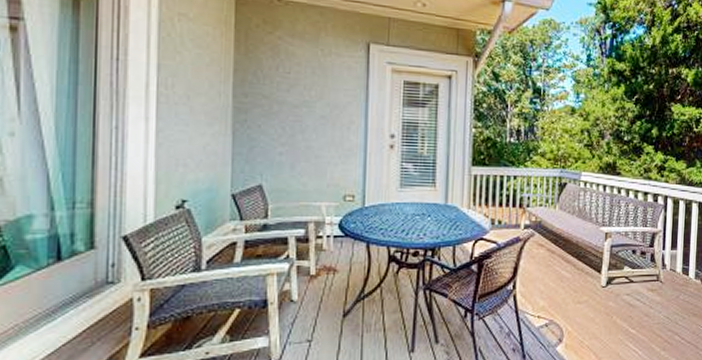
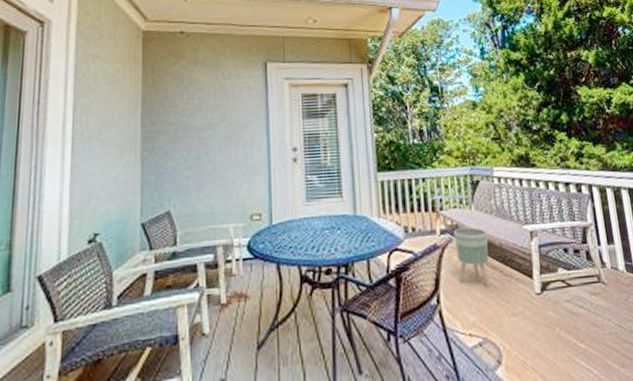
planter: none [535,225,567,277] -> present [453,227,490,287]

